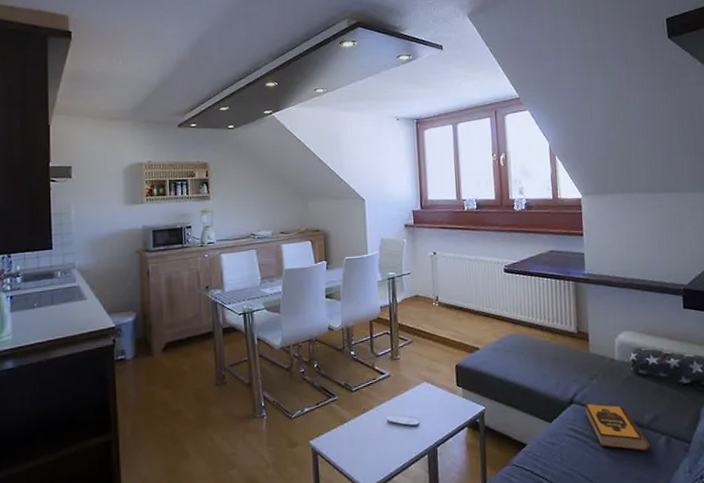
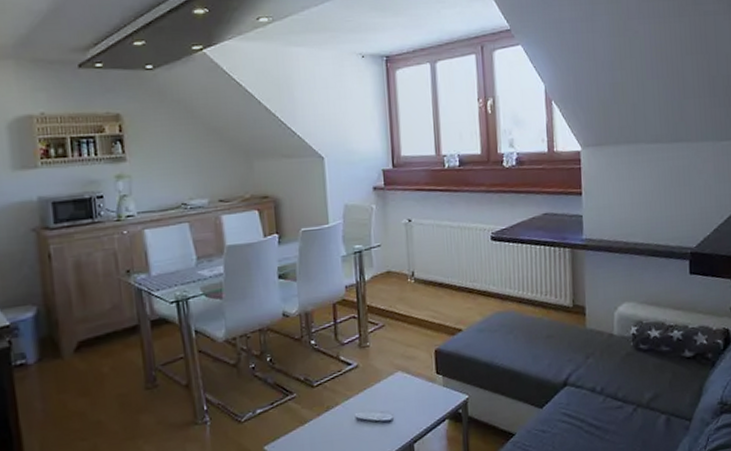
hardback book: present [585,403,650,452] -> none [580,384,648,434]

